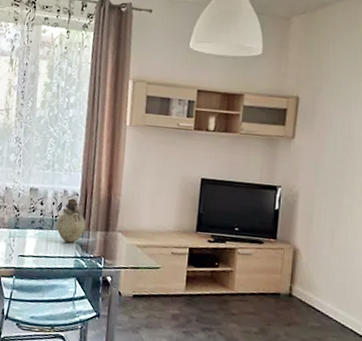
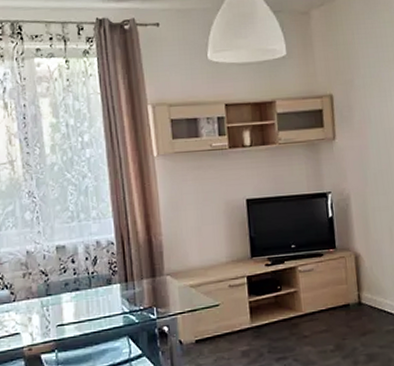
vase: present [56,198,86,243] -> none [94,248,129,299]

